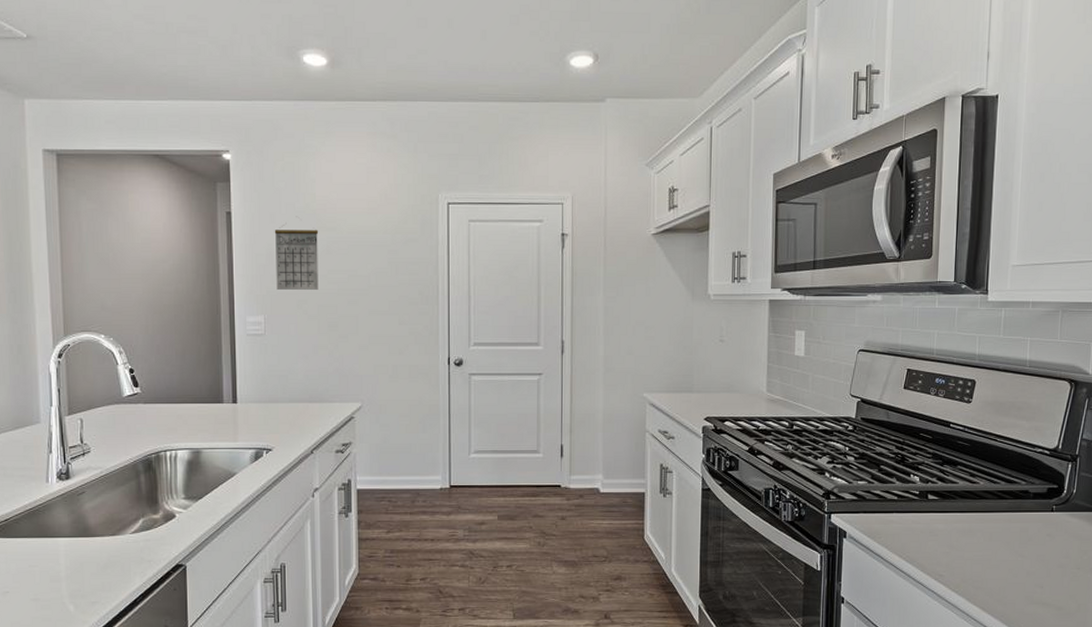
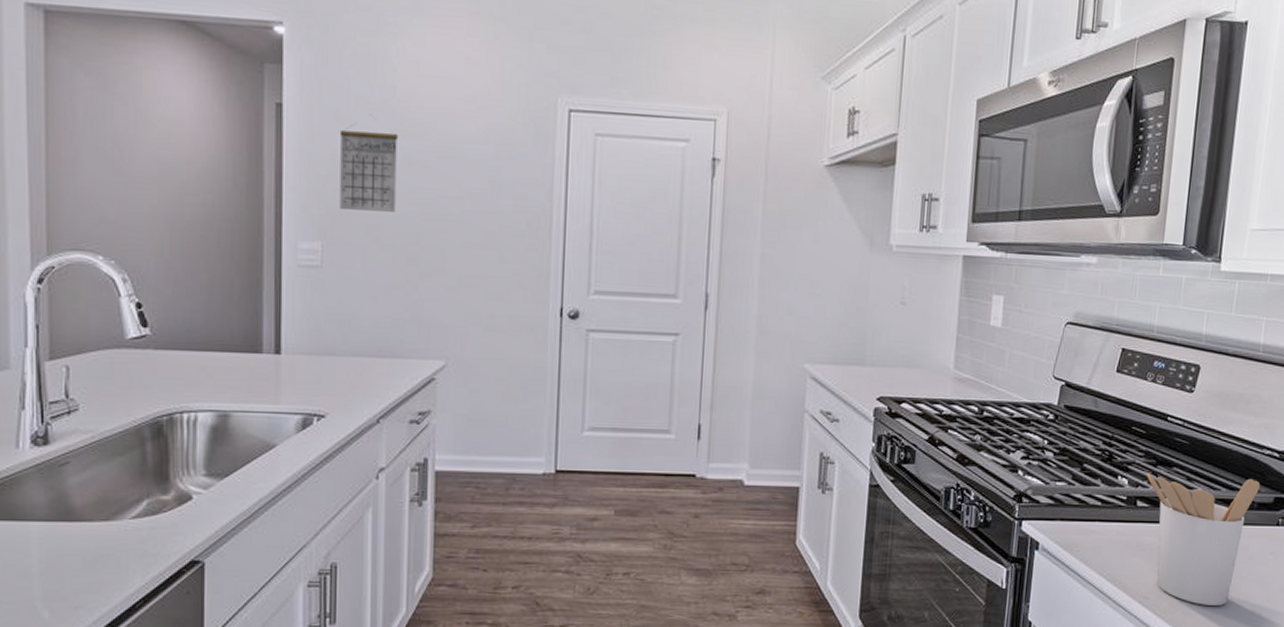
utensil holder: none [935,471,1034,580] -> present [1147,473,1260,605]

